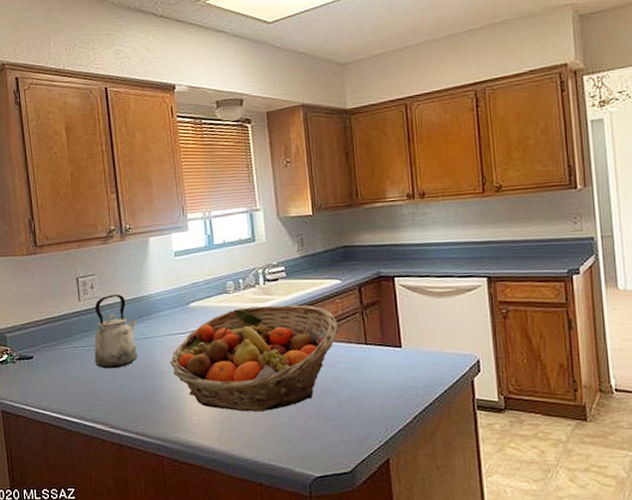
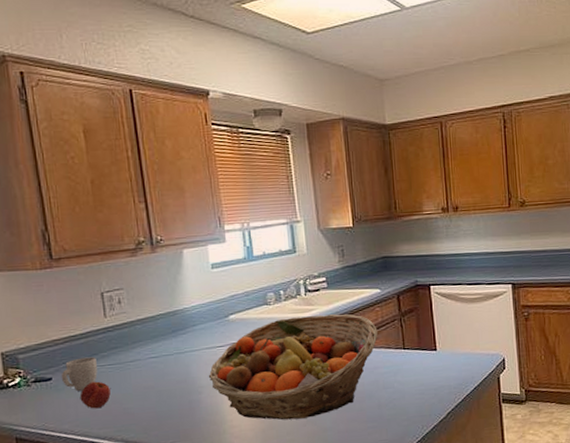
mug: none [40,338,72,370] -> present [61,356,98,391]
apple: none [56,362,82,388] -> present [79,381,111,409]
kettle: present [94,294,137,369] -> none [123,309,173,387]

